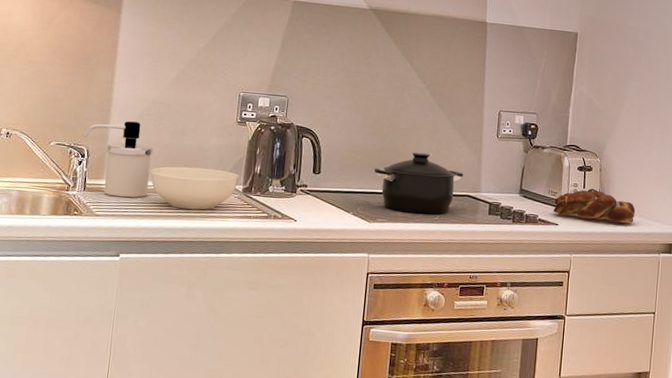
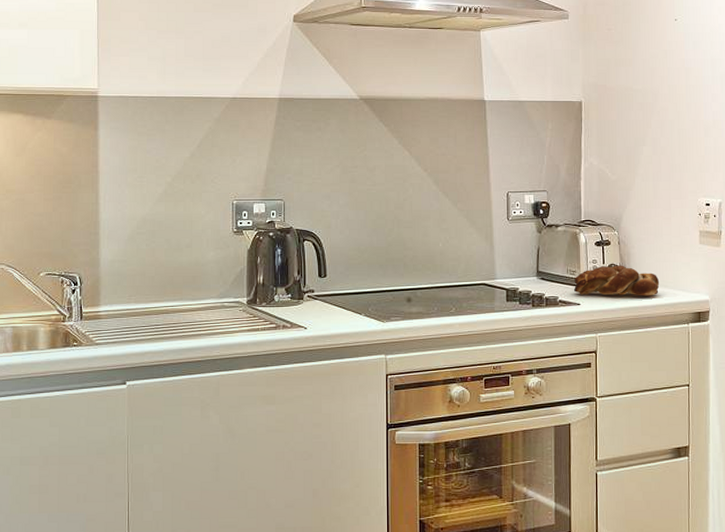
soap dispenser: present [83,121,154,198] -> none [73,243,149,323]
bowl: present [150,166,239,210] -> none [148,283,242,328]
saucepan: present [374,152,463,215] -> none [382,244,476,308]

